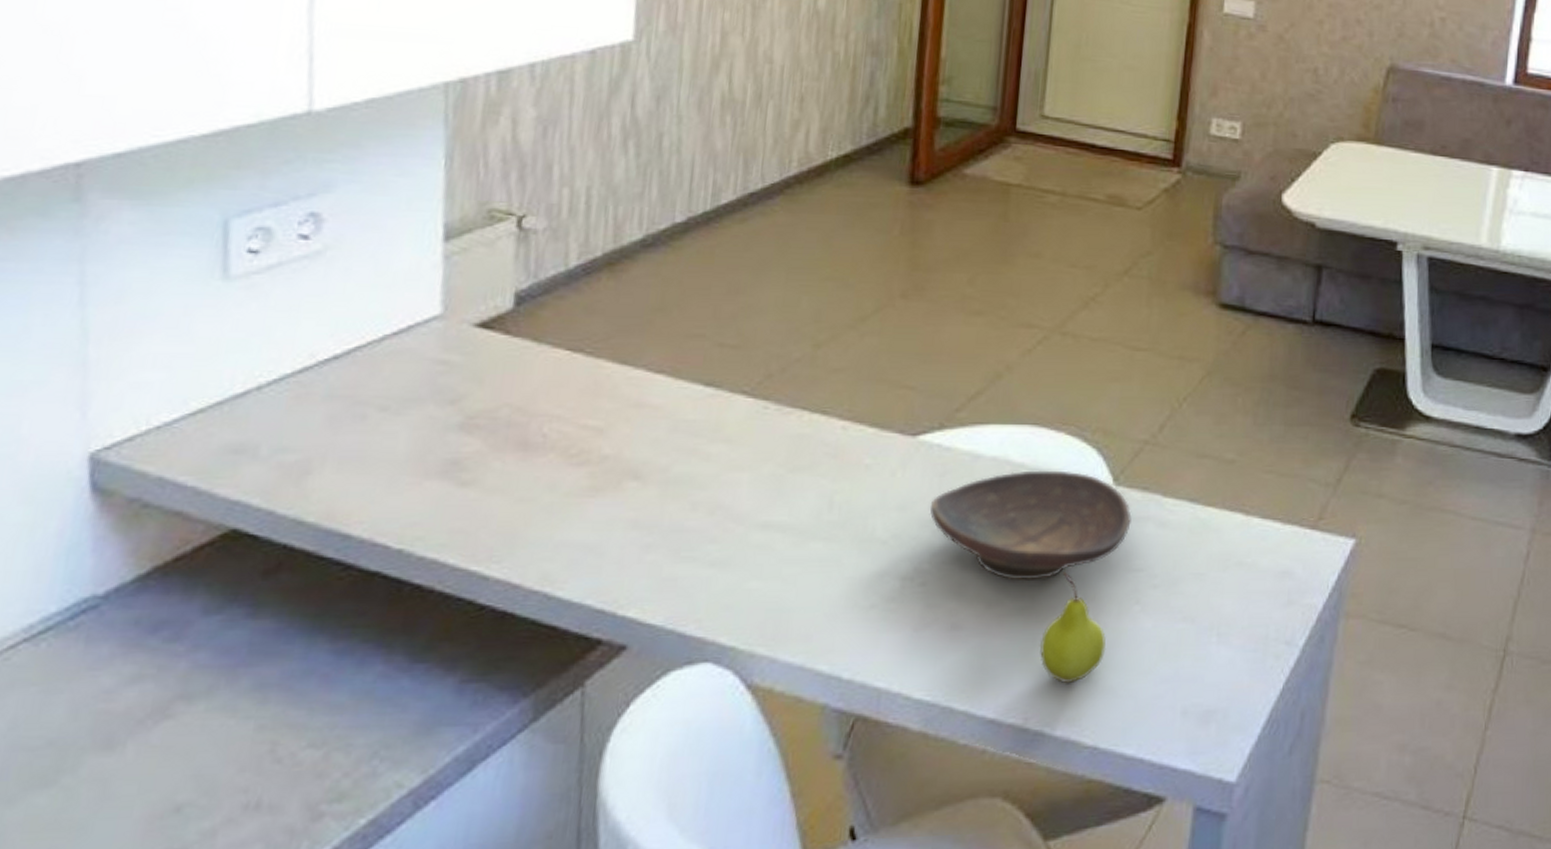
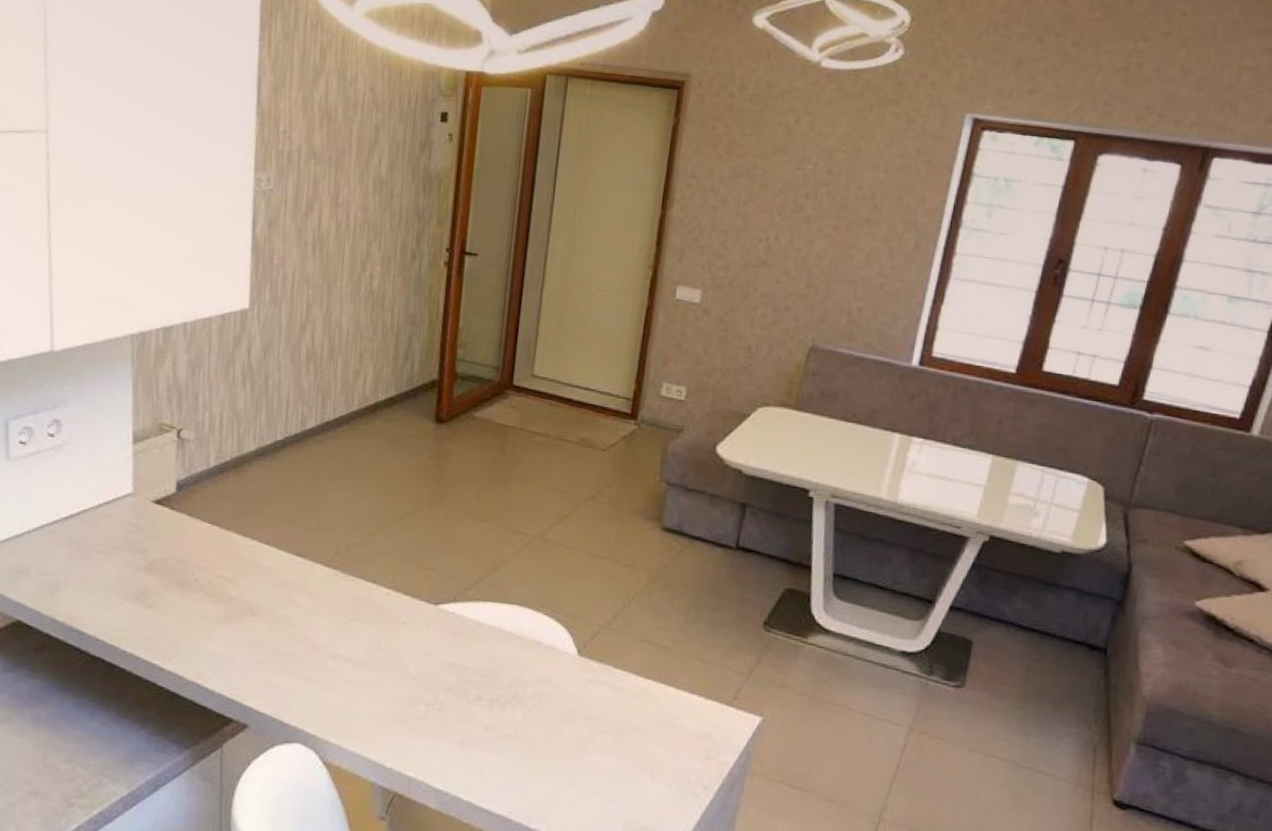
decorative bowl: present [929,470,1132,581] -> none [446,637,590,717]
fruit: present [1039,571,1106,683] -> none [520,713,569,793]

